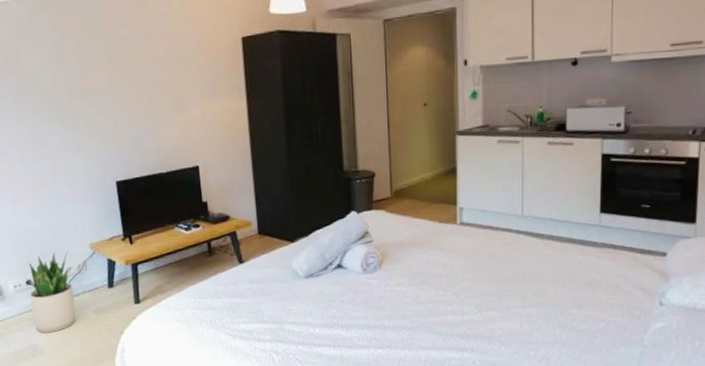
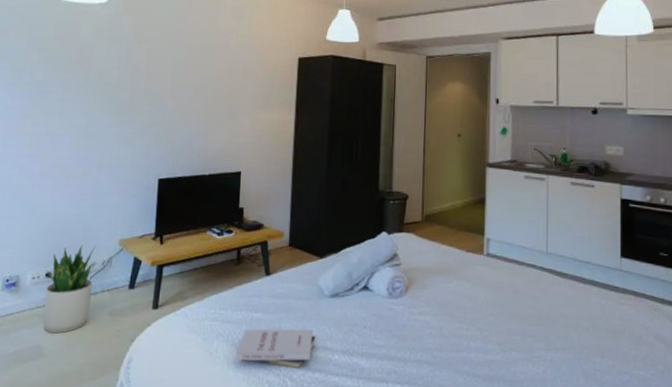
books: none [221,309,296,343] -> present [235,329,316,369]
toaster: present [564,102,632,135] -> none [586,149,647,181]

